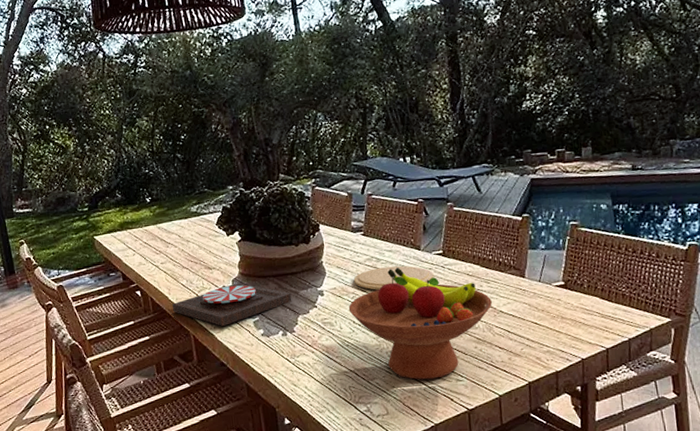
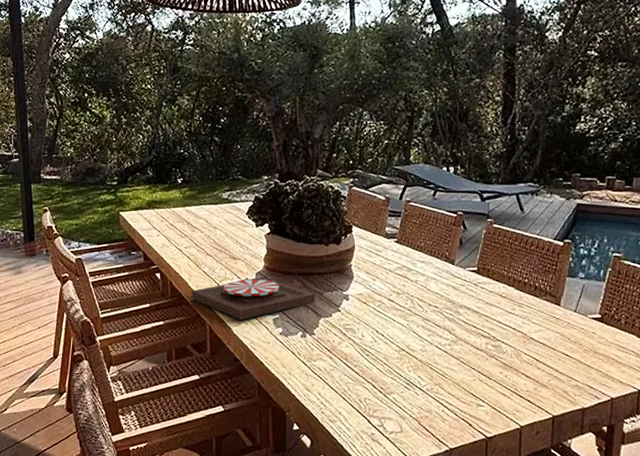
fruit bowl: present [348,267,492,380] -> none [373,279,523,401]
plate: present [353,265,434,290] -> none [381,278,465,301]

